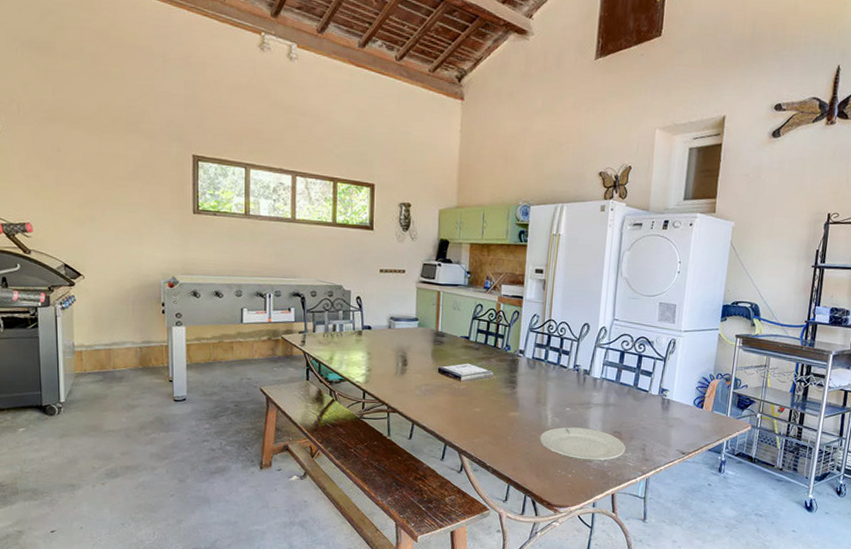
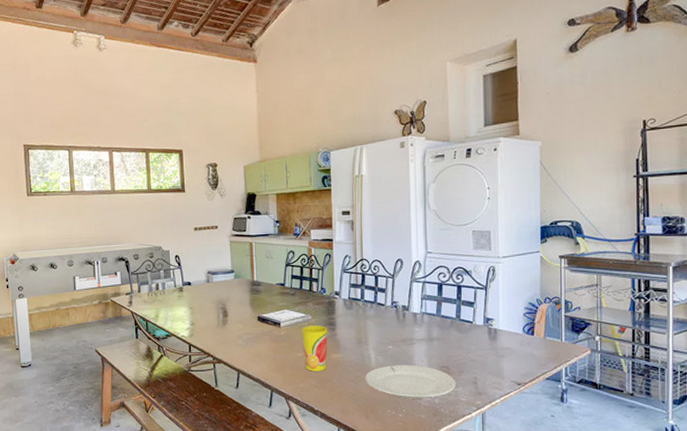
cup: none [481,382,508,428] -> present [301,326,328,371]

